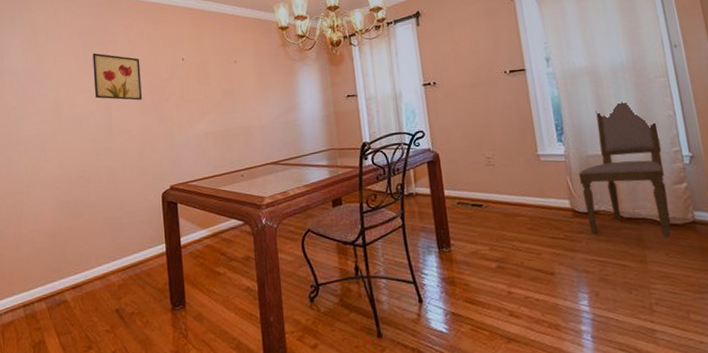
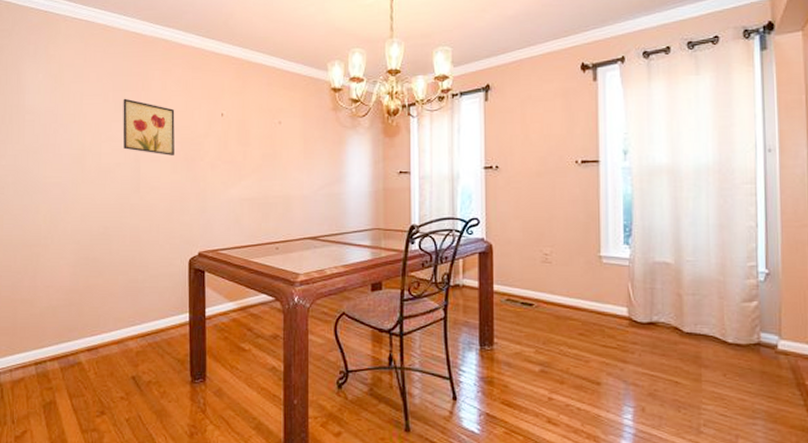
dining chair: present [579,102,671,238] -> none [642,207,736,358]

